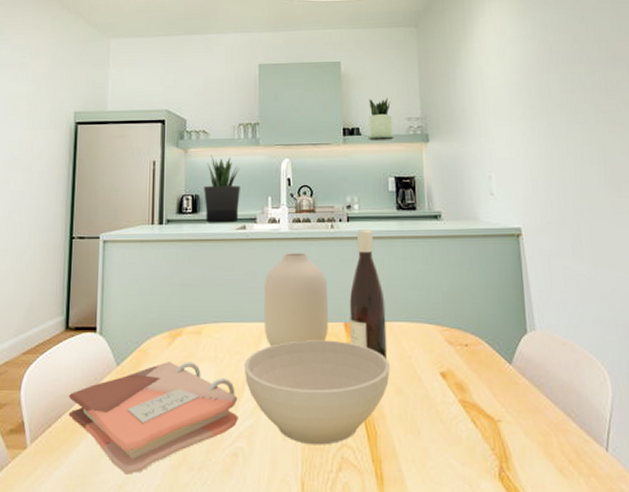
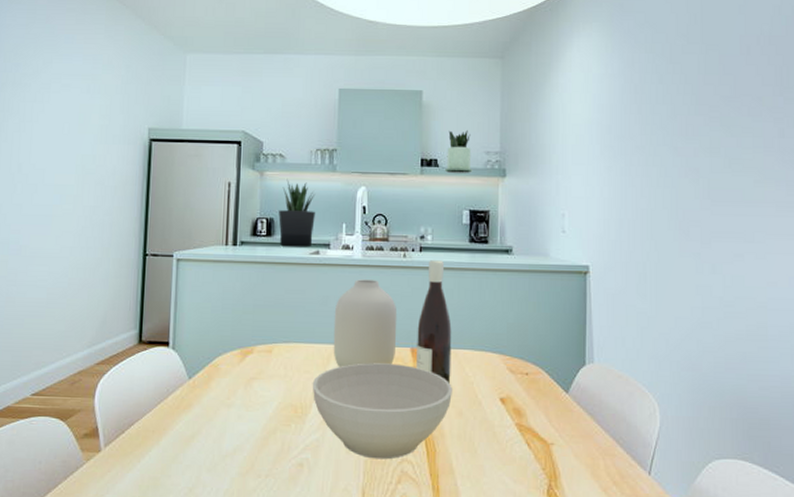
phonebook: present [68,362,238,475] -> none [141,377,305,479]

